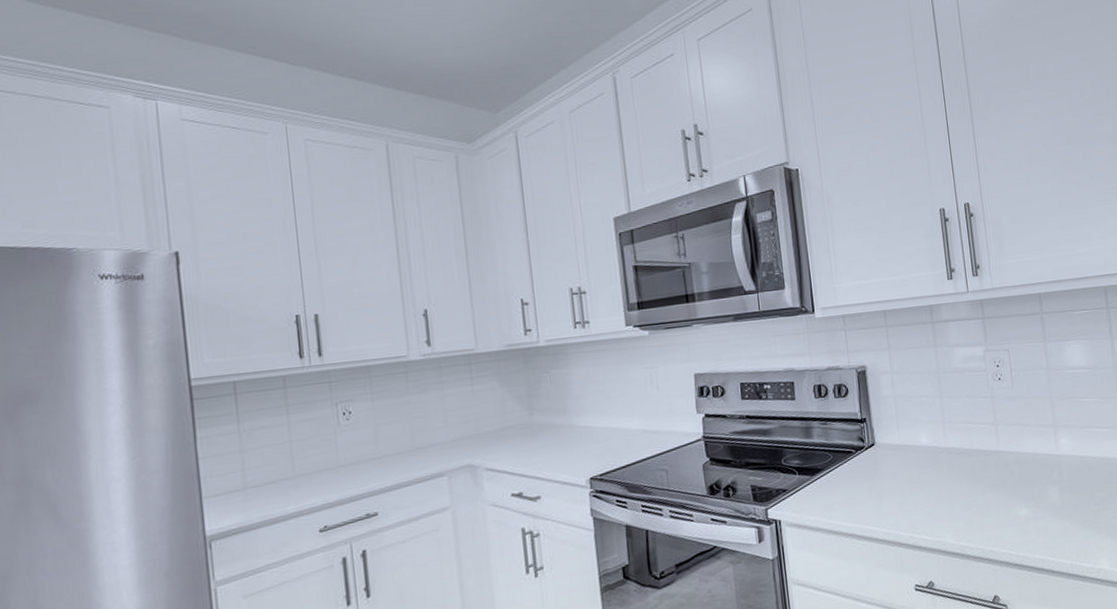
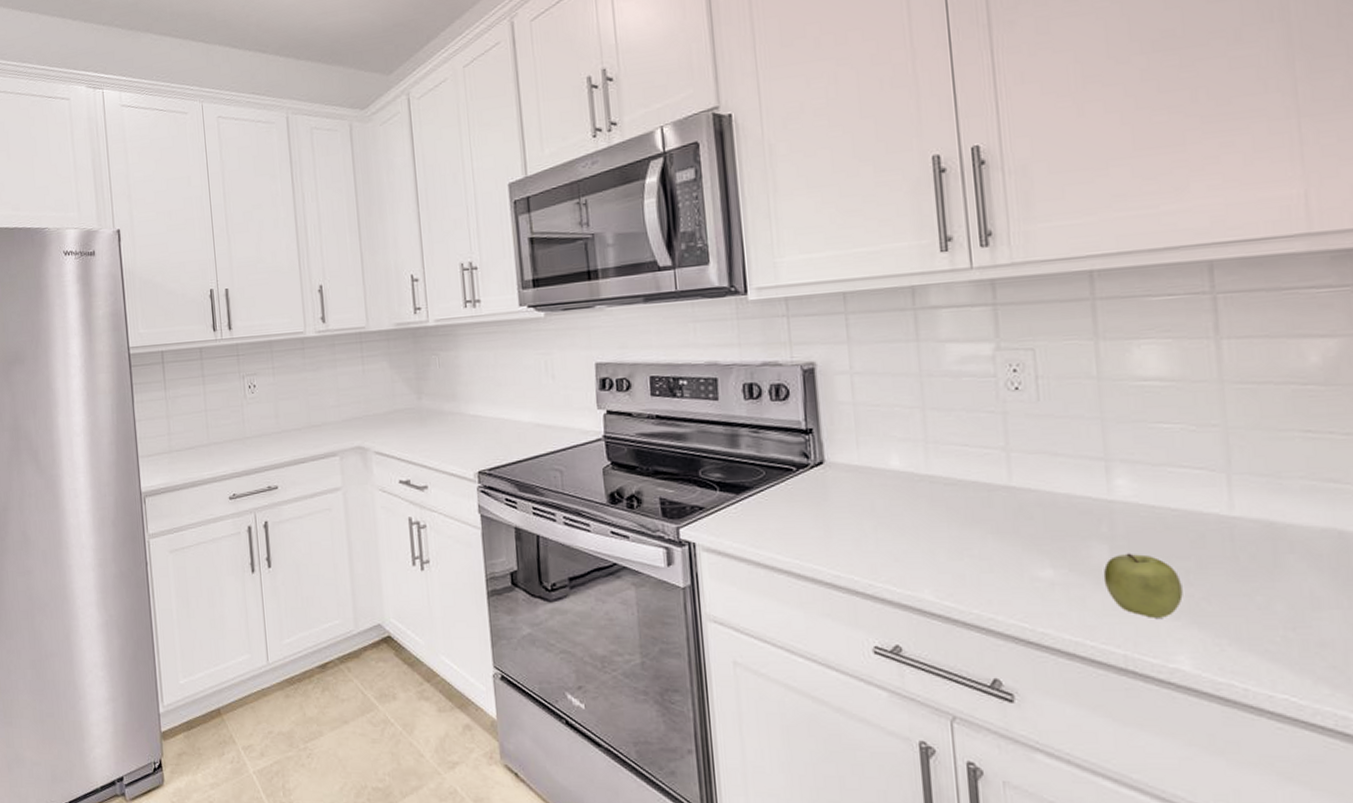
fruit: none [1056,491,1102,535] -> present [1103,553,1183,618]

